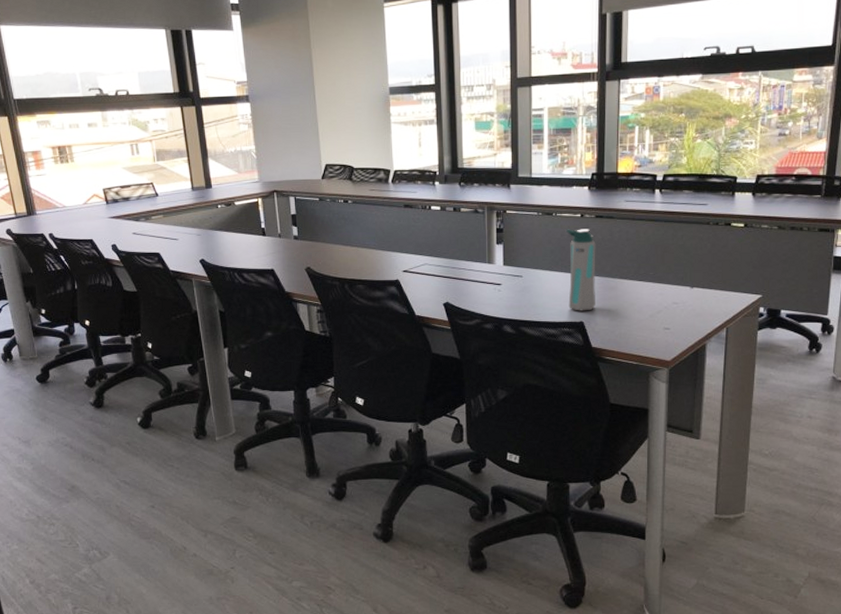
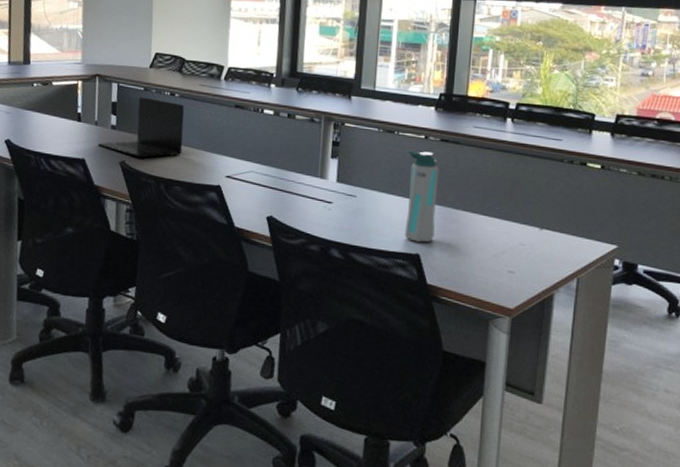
laptop: none [283,207,361,263] -> present [97,97,184,158]

